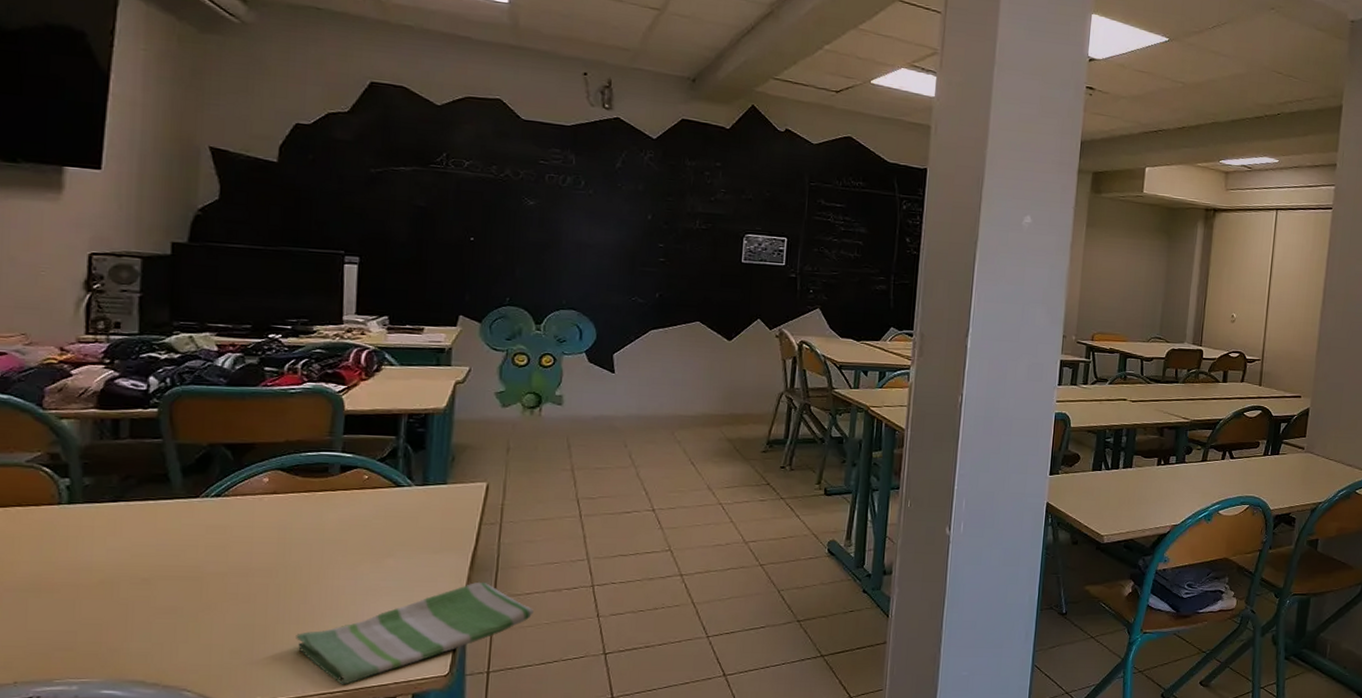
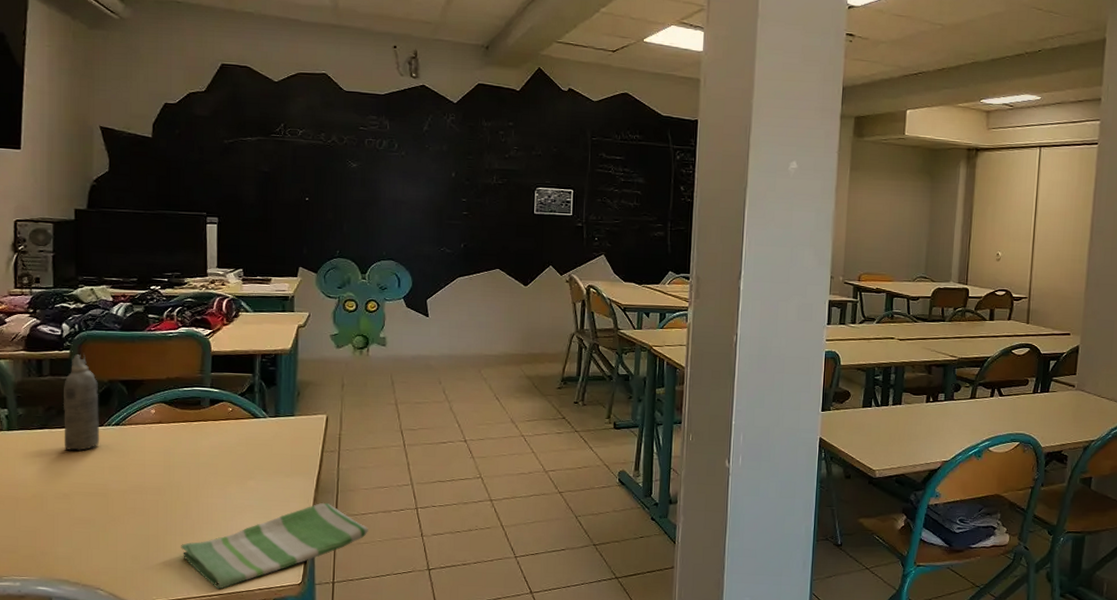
aerosol can: none [145,413,195,527] -> present [63,354,100,451]

